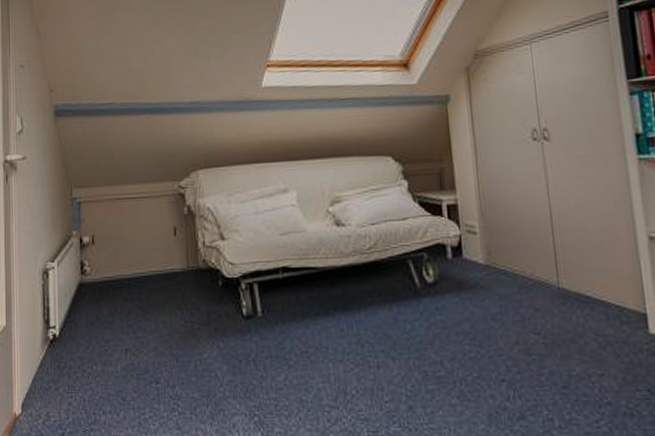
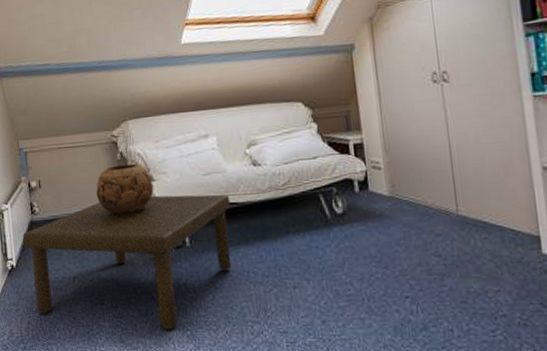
coffee table: none [68,256,310,415] -> present [22,194,232,330]
decorative bowl: none [158,219,224,278] -> present [96,163,154,215]

